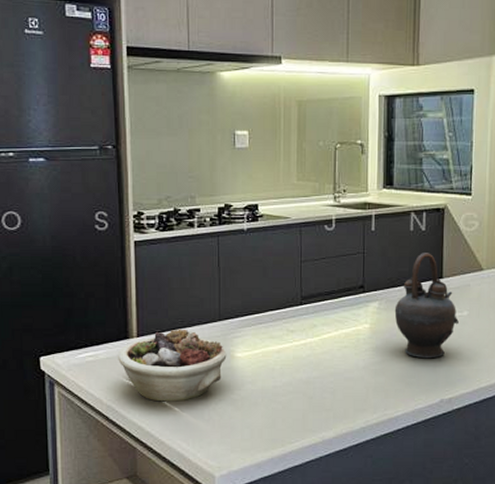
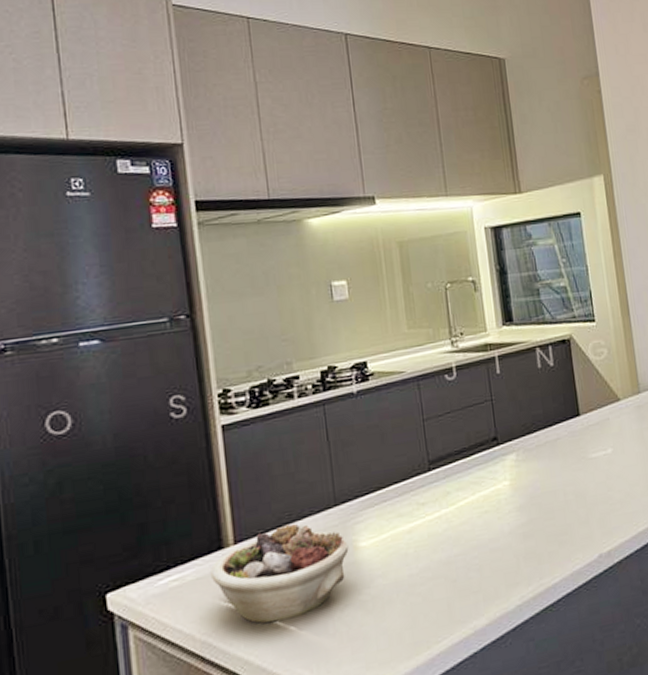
teapot: present [394,253,459,359] -> none [534,389,604,511]

